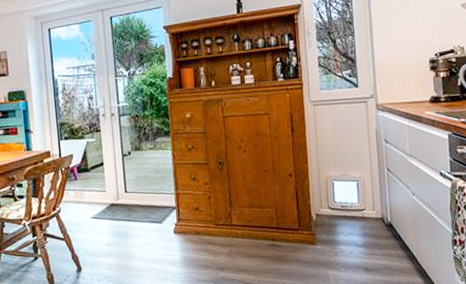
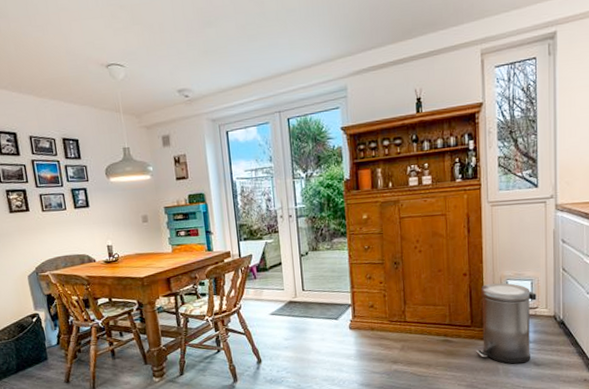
pedal bin: none [304,183,363,271] -> present [475,282,537,365]

